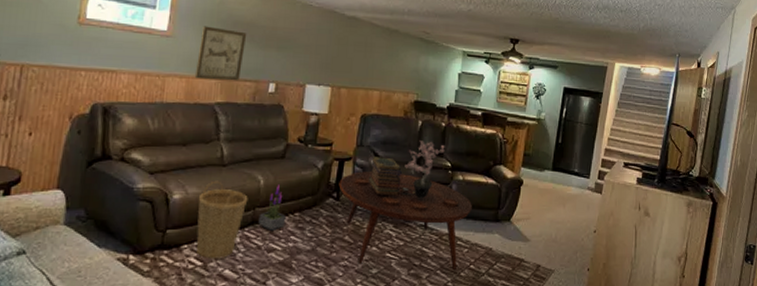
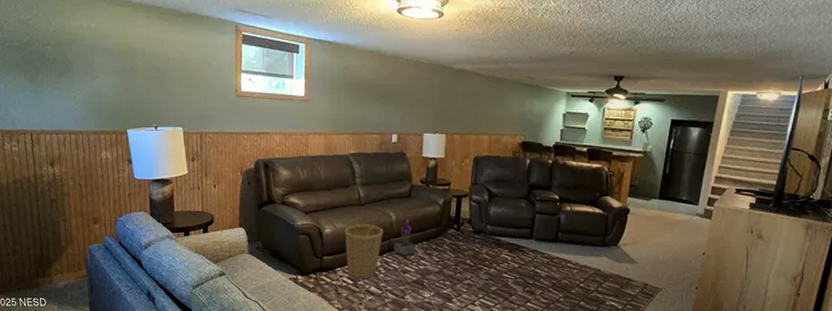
wall art: present [194,26,247,81] -> none [330,89,370,135]
coffee table: present [338,171,472,270] -> none [458,206,580,287]
book stack: present [369,157,402,196] -> none [484,193,513,226]
potted plant: present [405,140,445,198] -> none [516,177,553,227]

